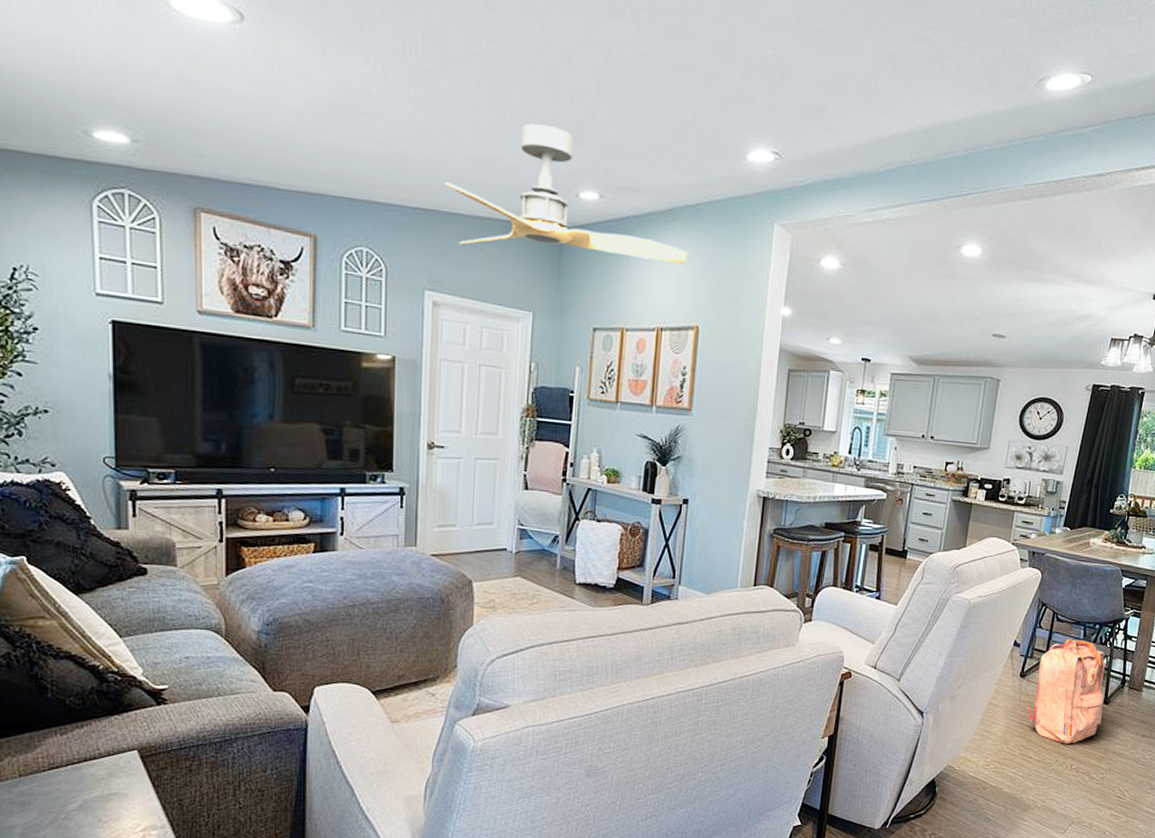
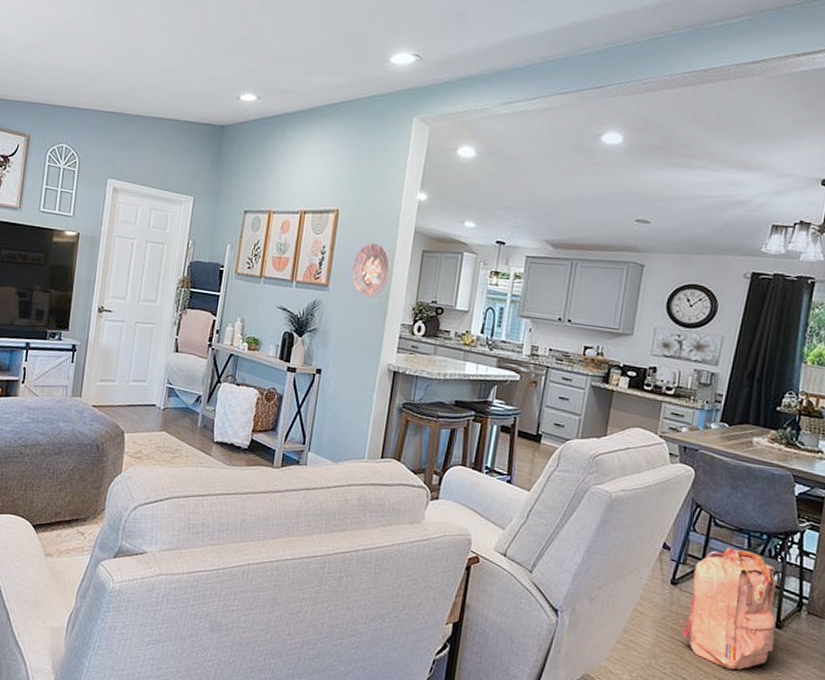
ceiling fan: present [445,123,688,265] -> none [131,40,333,155]
decorative plate: none [716,362,756,422] -> present [352,243,391,298]

